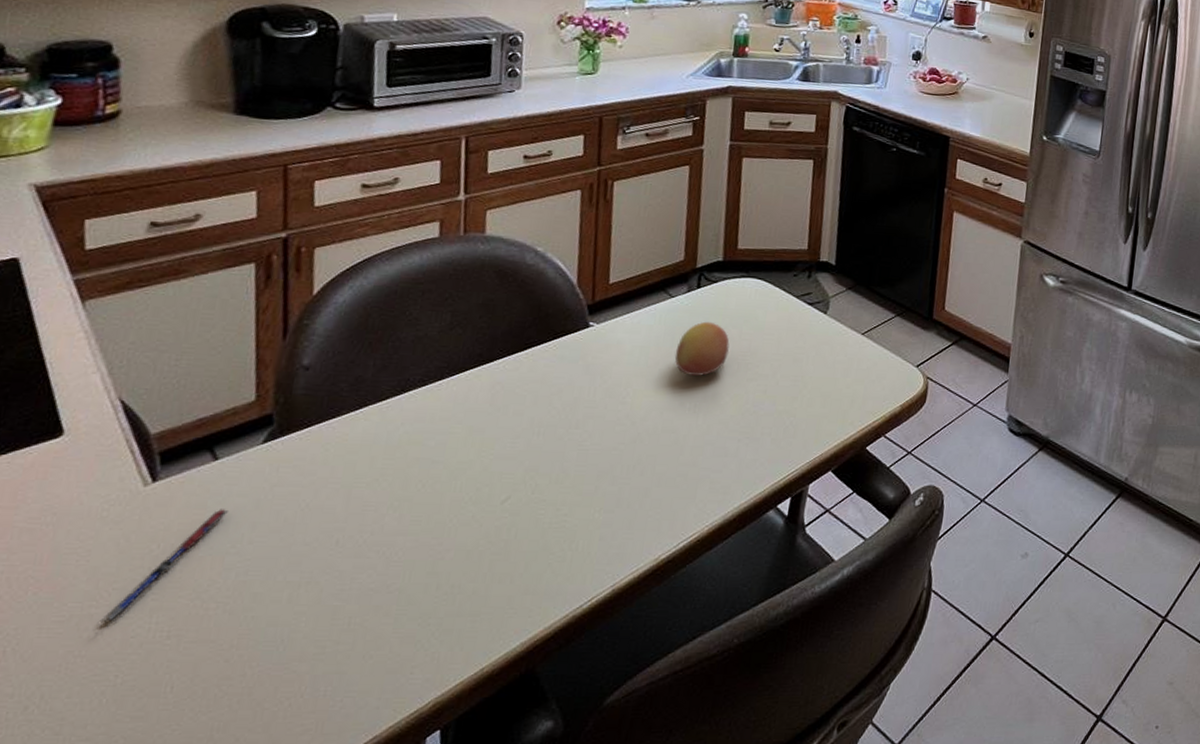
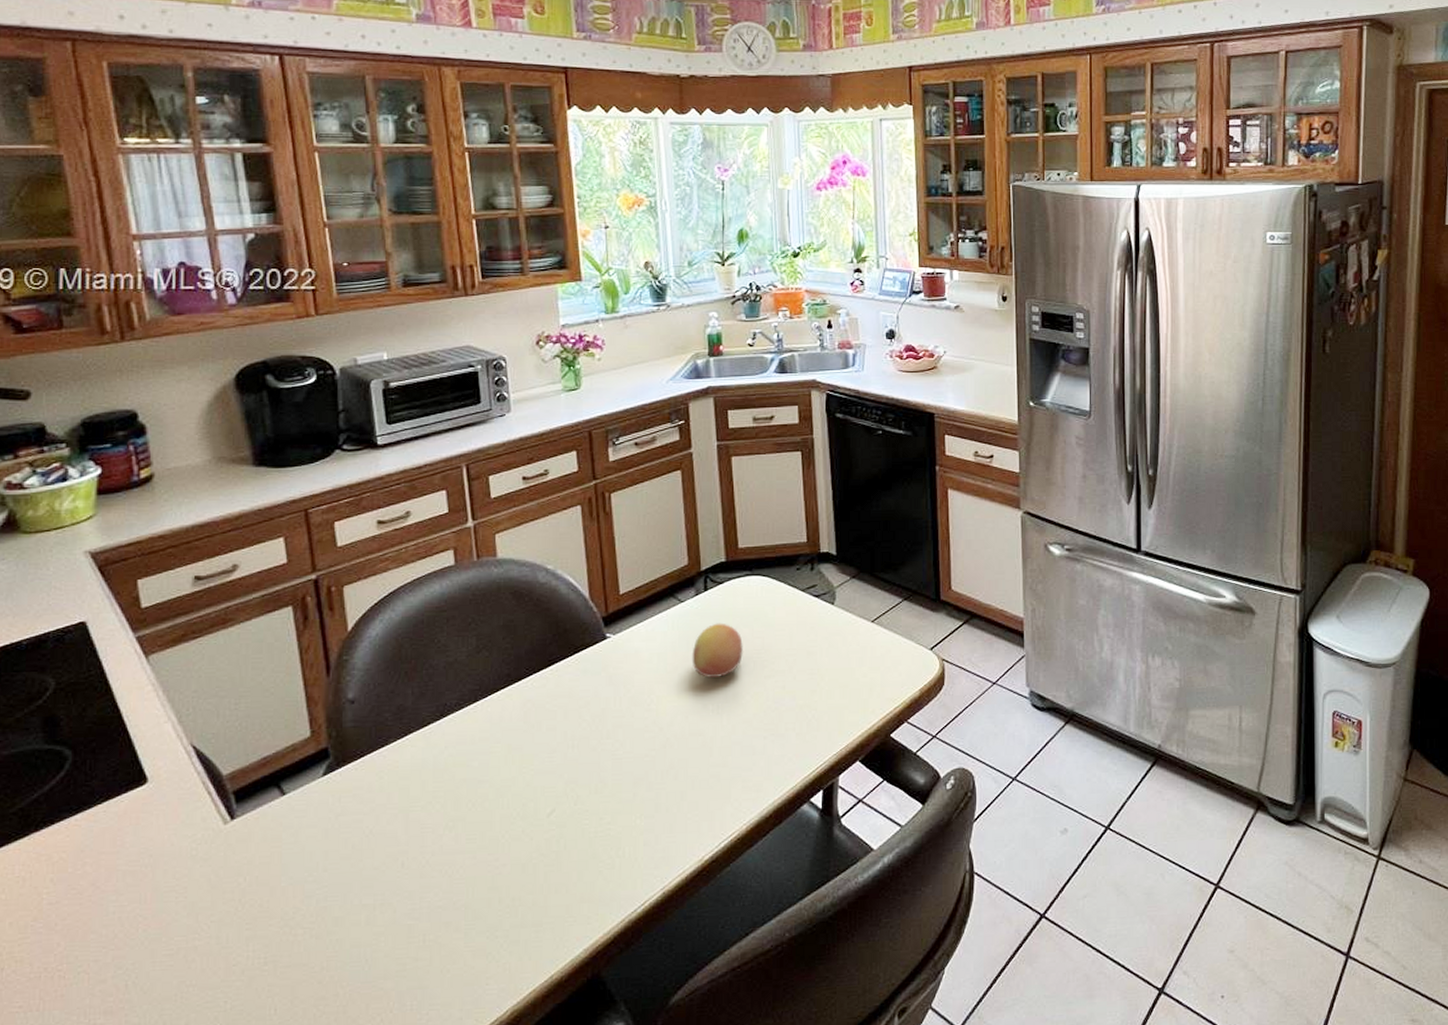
pen: present [99,509,228,622] -> none [204,840,301,953]

